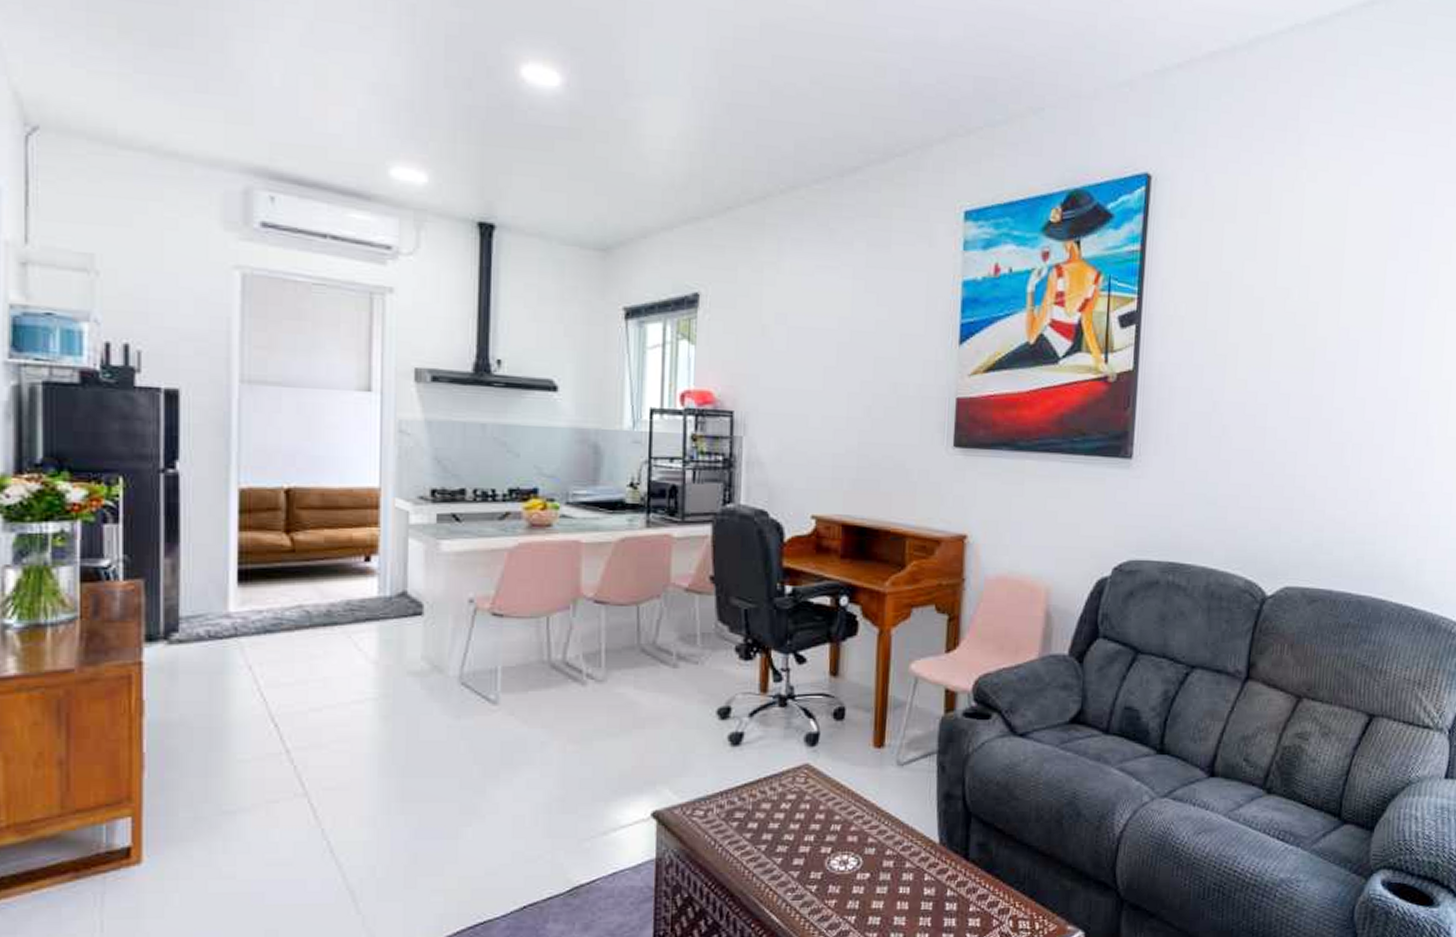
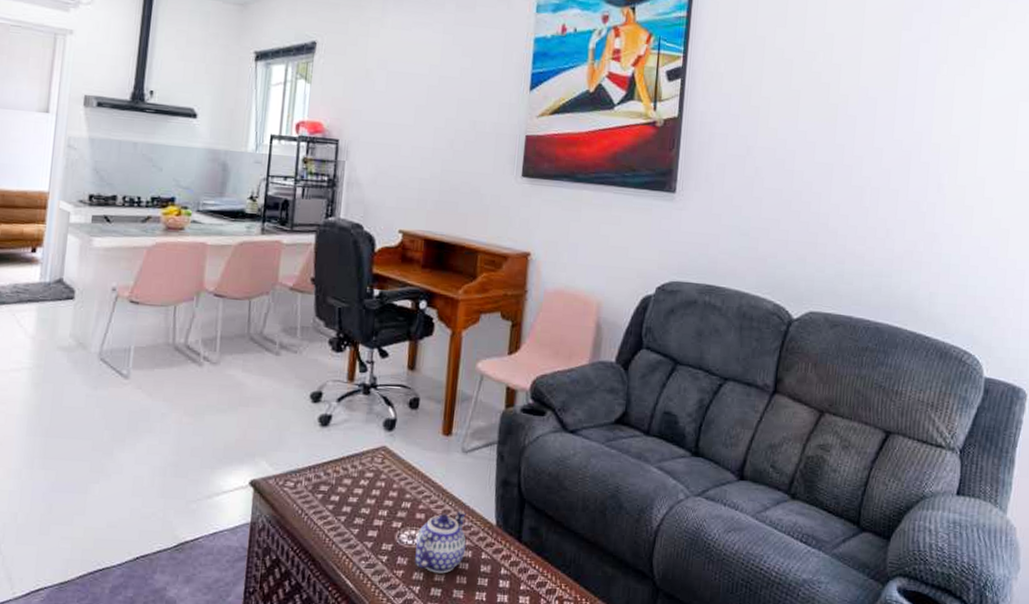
teapot: none [848,831,906,901] -> present [415,511,466,574]

